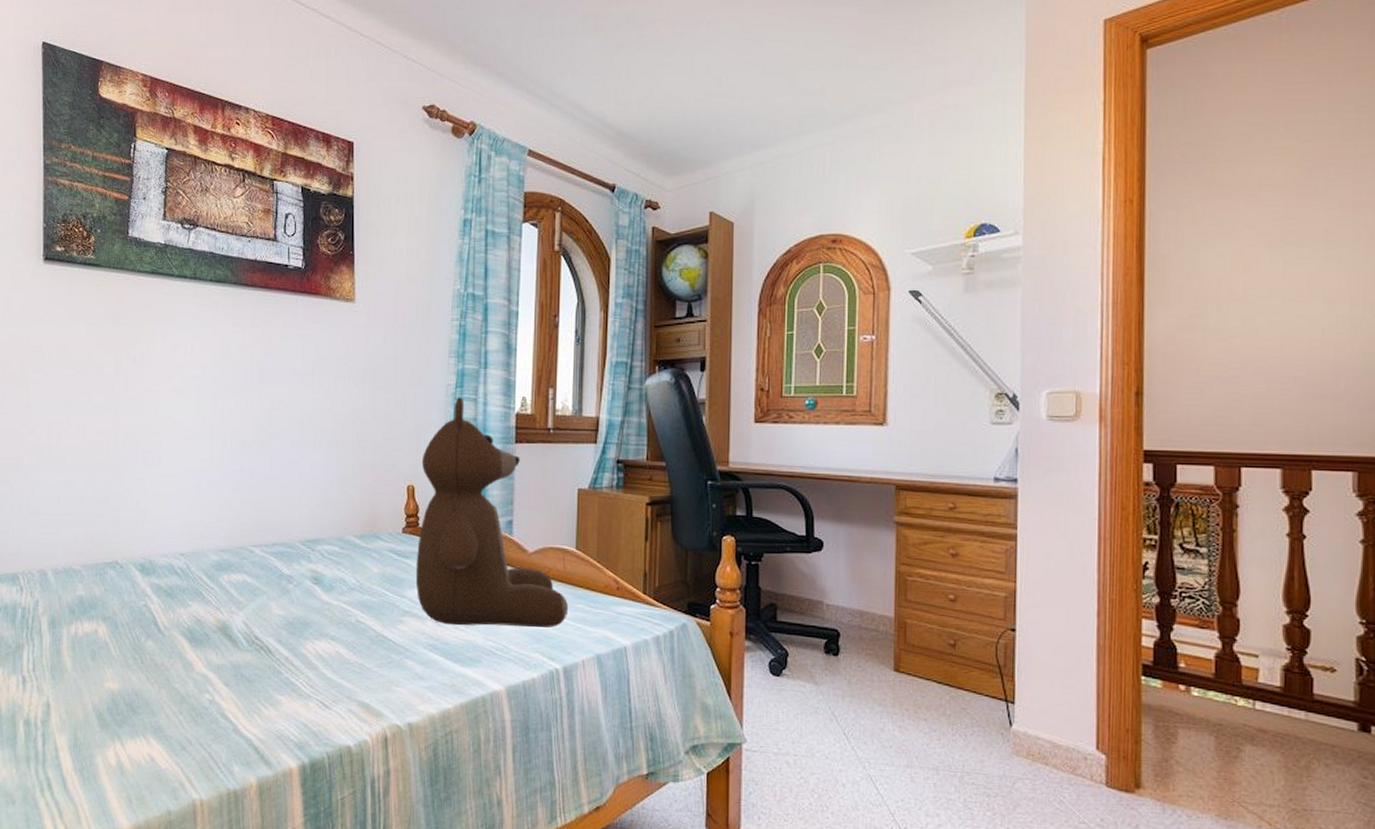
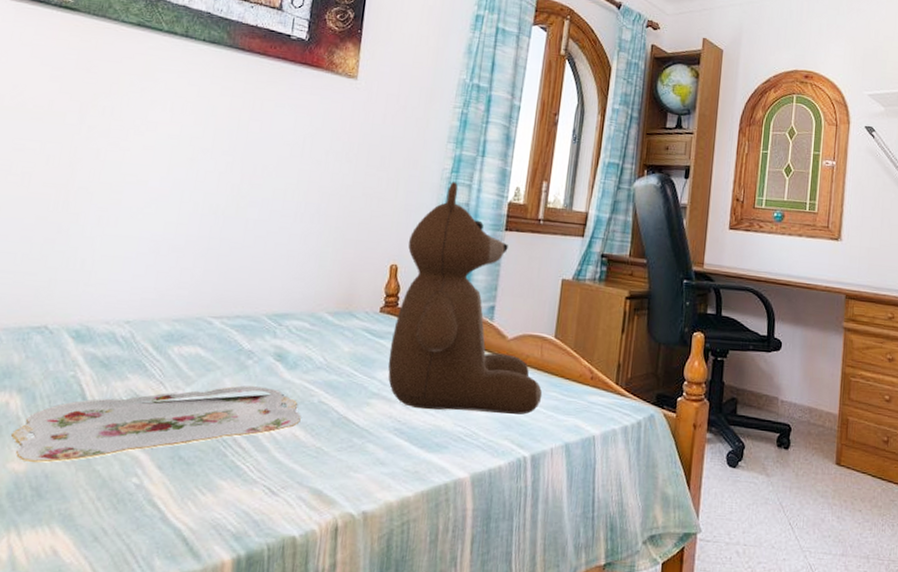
serving tray: none [104,608,342,682] -> present [11,385,301,463]

